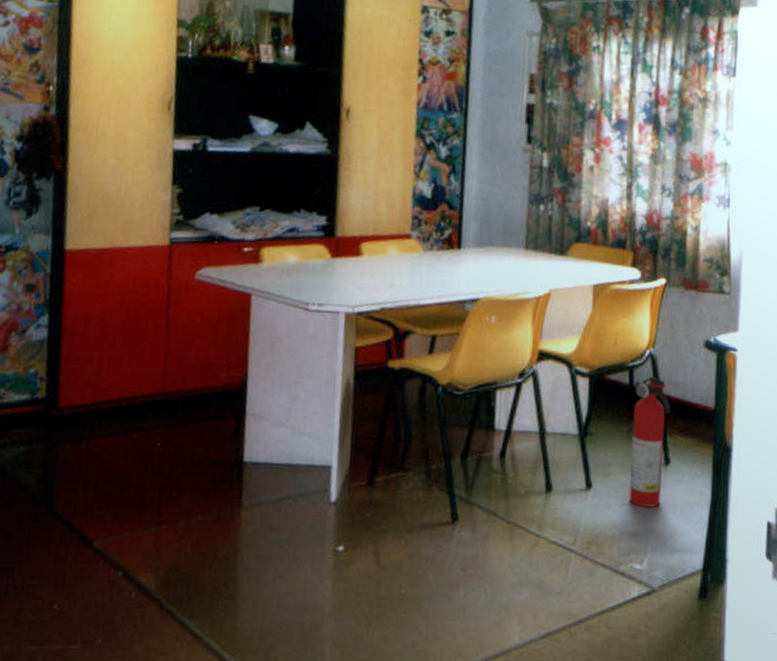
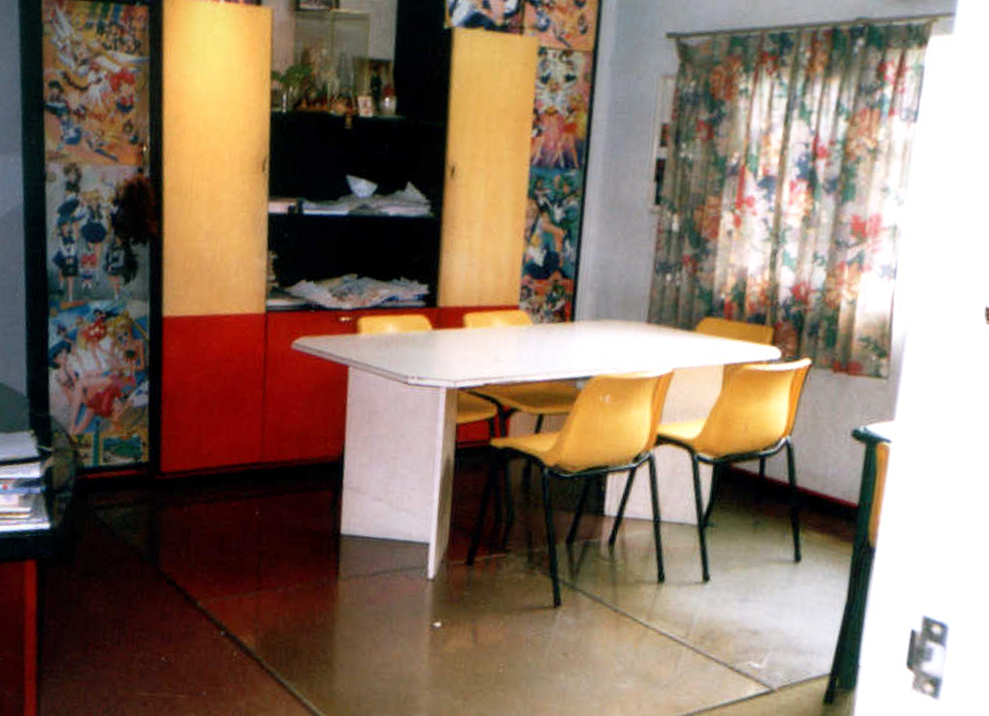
fire extinguisher: present [629,377,671,507] -> none [751,467,807,606]

